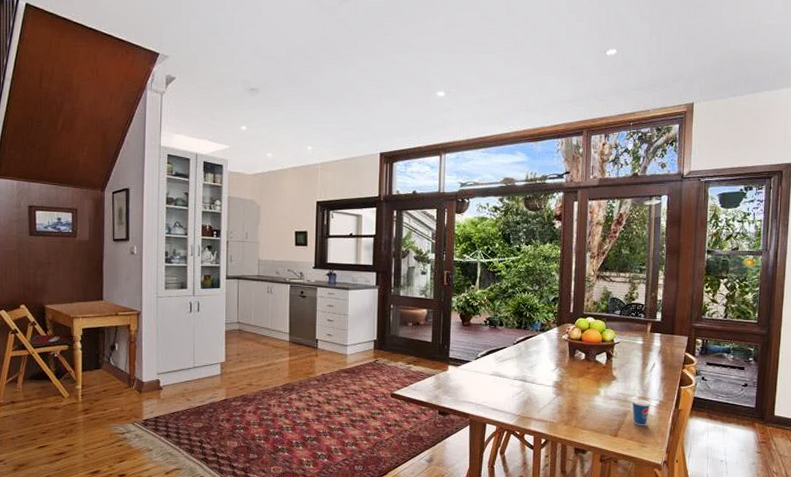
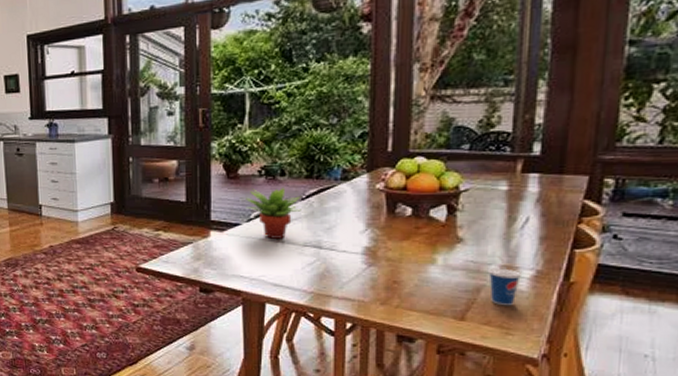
succulent plant: none [475,333,515,373] -> present [246,186,303,239]

